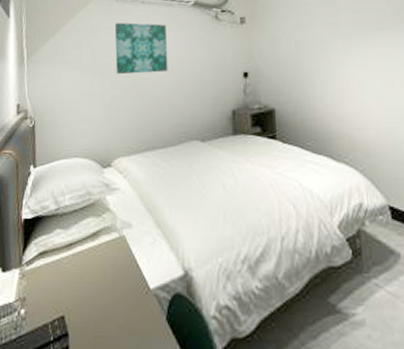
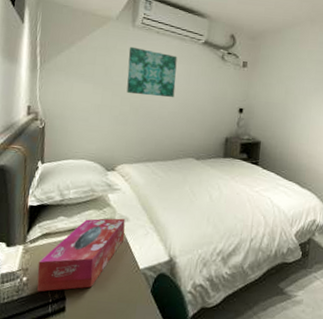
tissue box: none [36,225,129,328] -> present [37,218,125,292]

